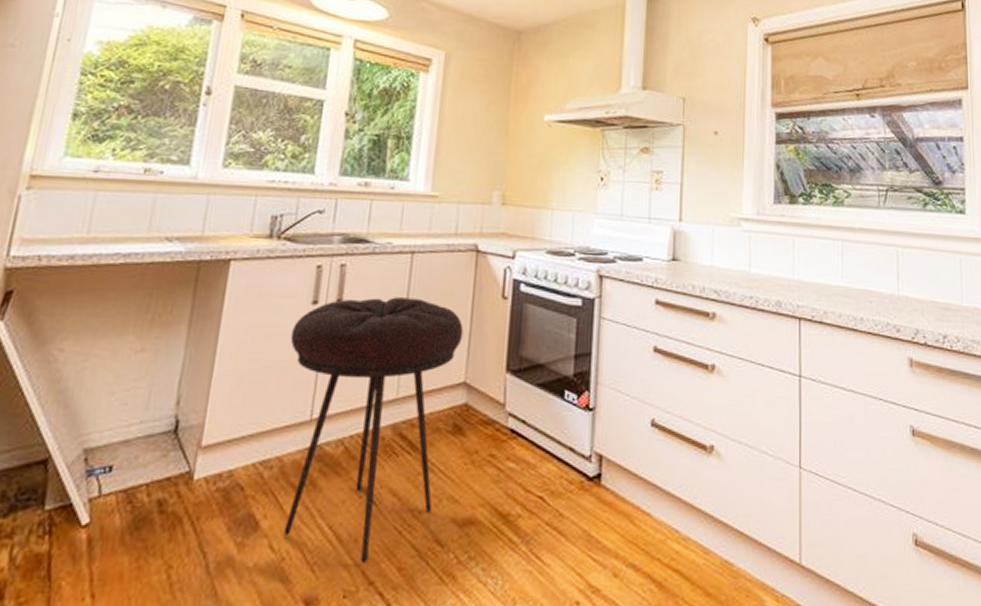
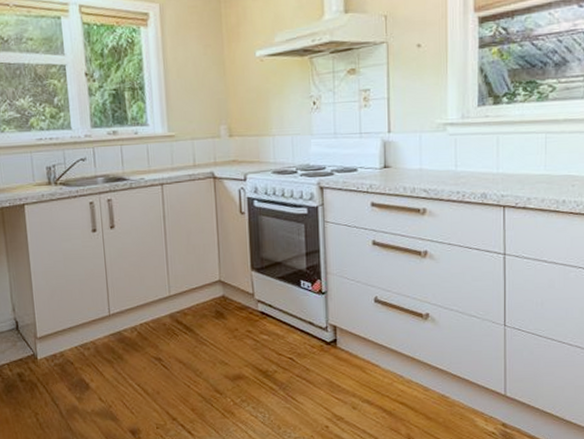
stool: present [283,297,464,563] -> none [81,220,213,407]

